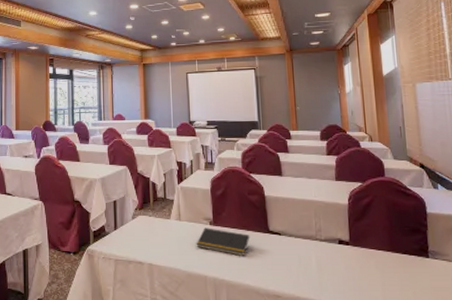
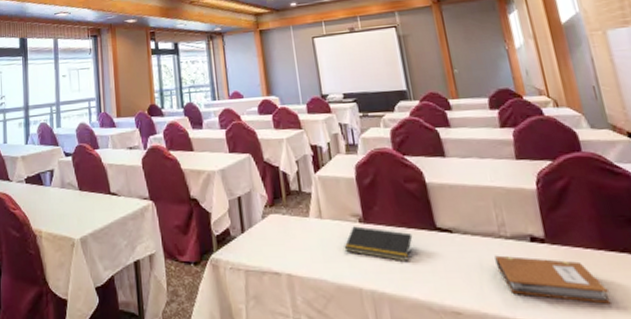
notebook: none [310,253,391,291] -> present [494,255,611,304]

